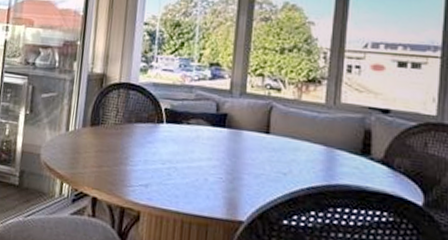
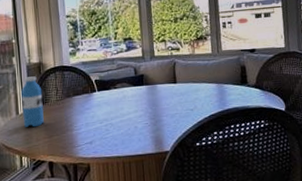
water bottle: none [71,88,101,151] -> present [21,76,44,128]

